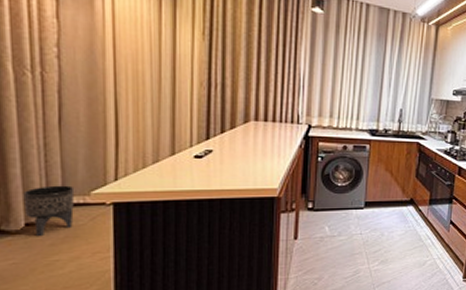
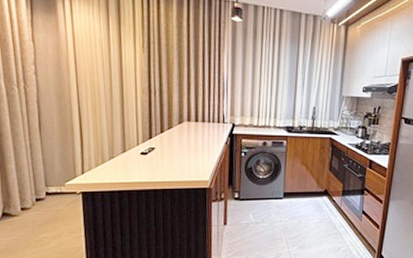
planter: present [23,185,75,237] -> none [17,178,54,219]

